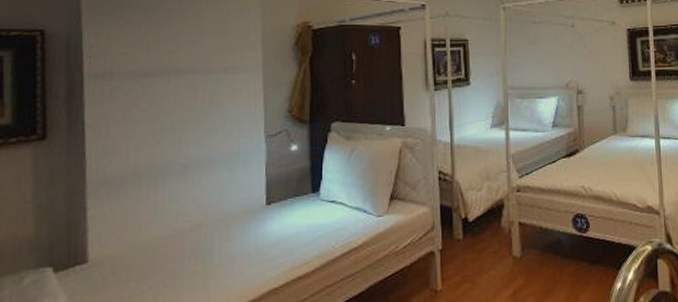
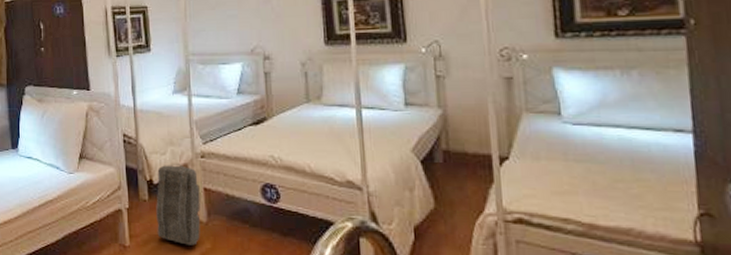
backpack: none [470,198,515,283] -> present [156,162,201,246]

